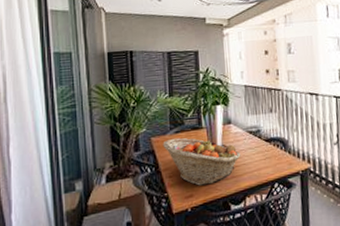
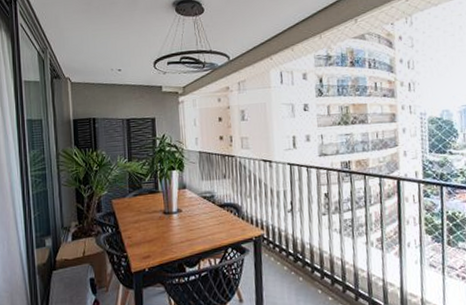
fruit basket: present [163,137,241,186] -> none [122,200,195,247]

